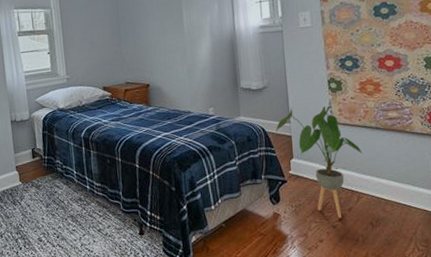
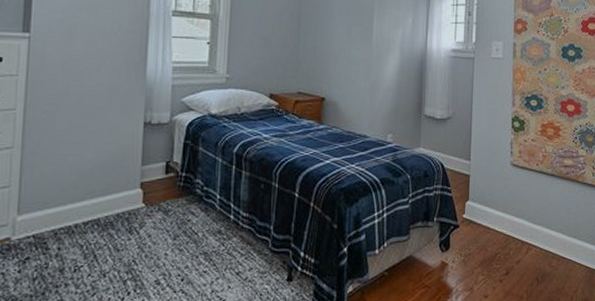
house plant: present [275,105,363,219] -> none [454,144,537,272]

